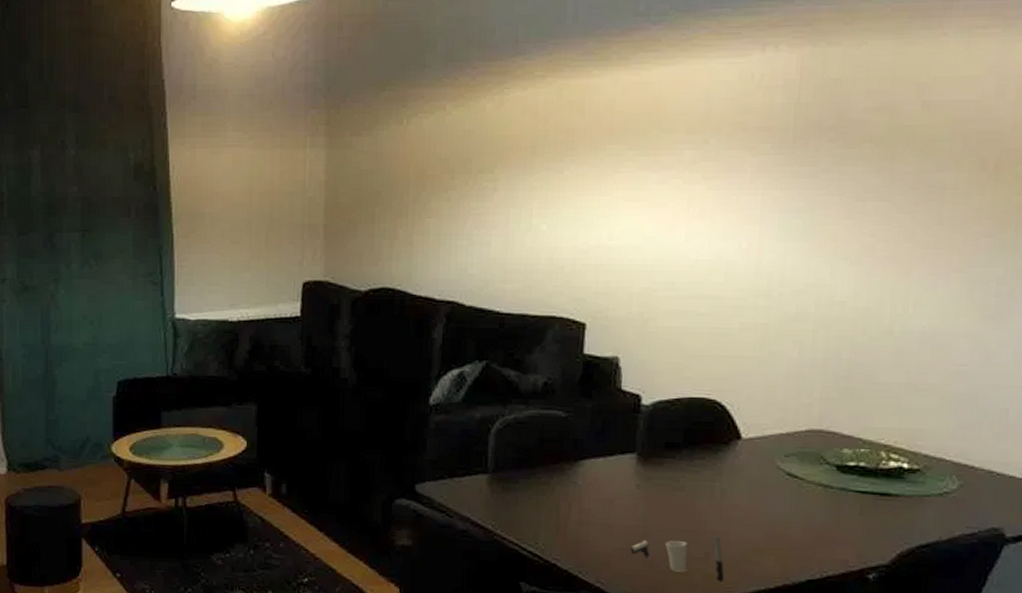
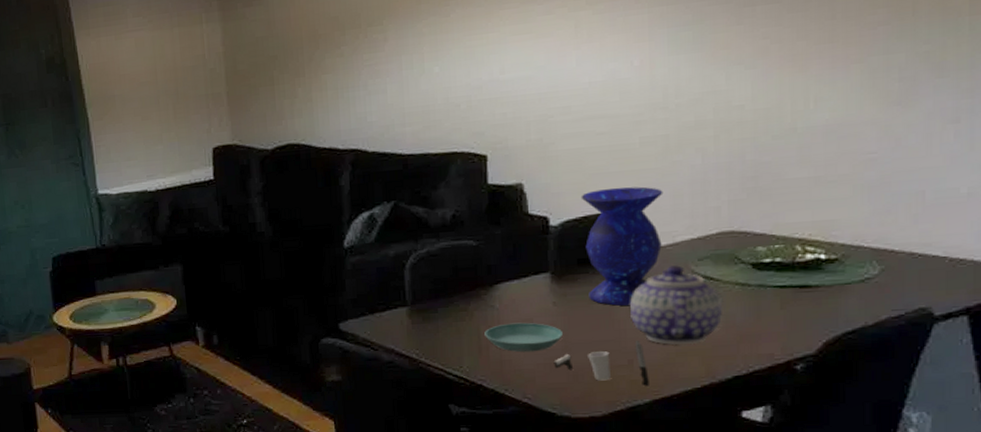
saucer: none [564,502,644,535] -> present [484,322,564,353]
vase: none [673,372,758,496] -> present [581,186,663,306]
teapot: none [712,459,804,543] -> present [630,265,723,346]

